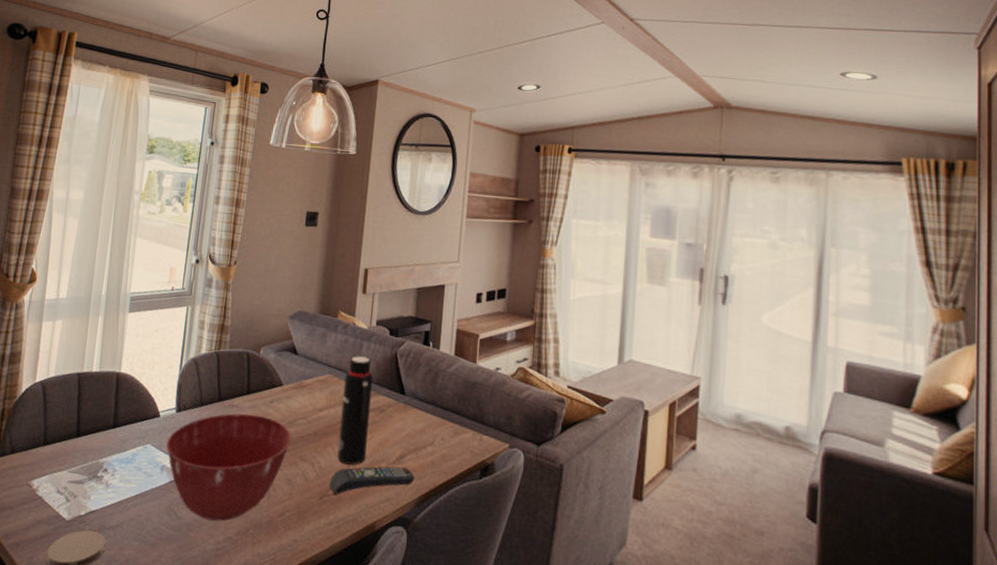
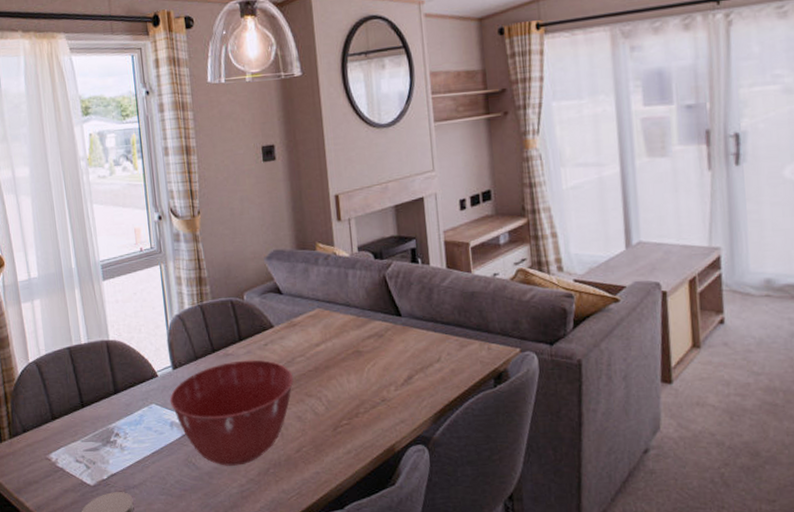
remote control: present [330,466,415,495] -> none [340,387,427,424]
water bottle: present [337,356,373,465] -> none [335,285,373,394]

